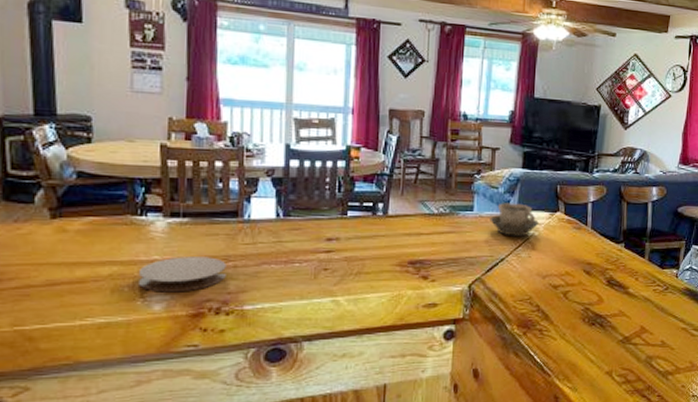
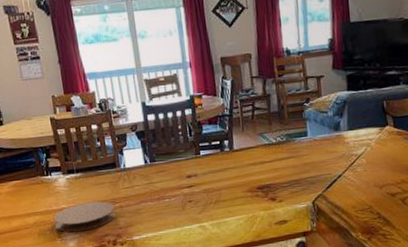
cup: present [490,203,539,237] -> none [323,123,370,155]

